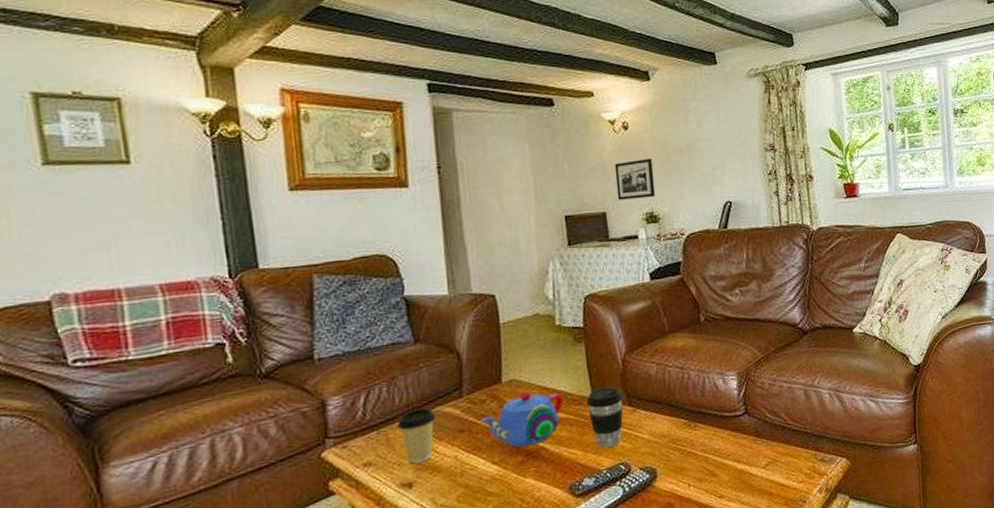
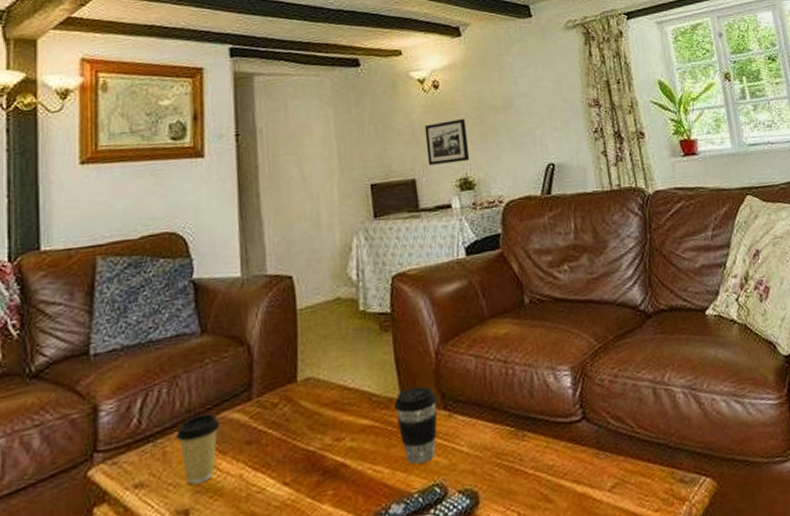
teapot: present [480,391,564,448] -> none [271,392,368,464]

